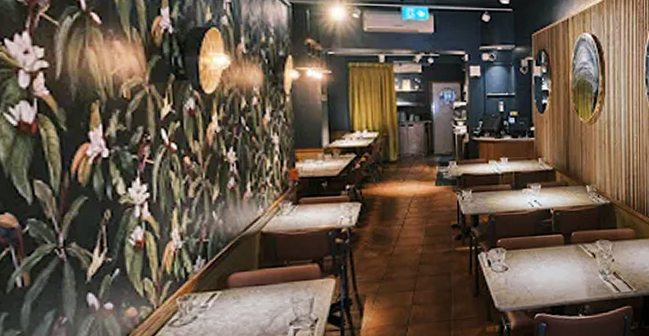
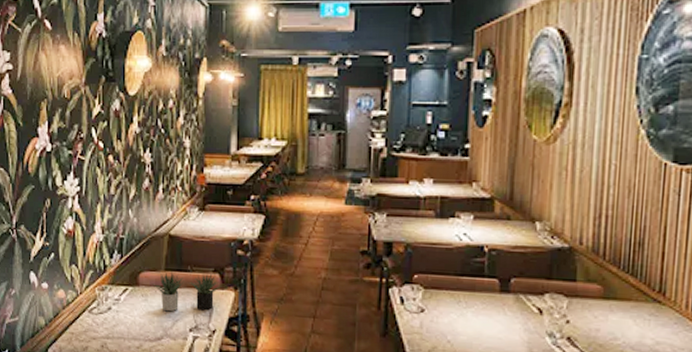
succulent plant: none [245,264,322,310] -> present [152,270,222,312]

